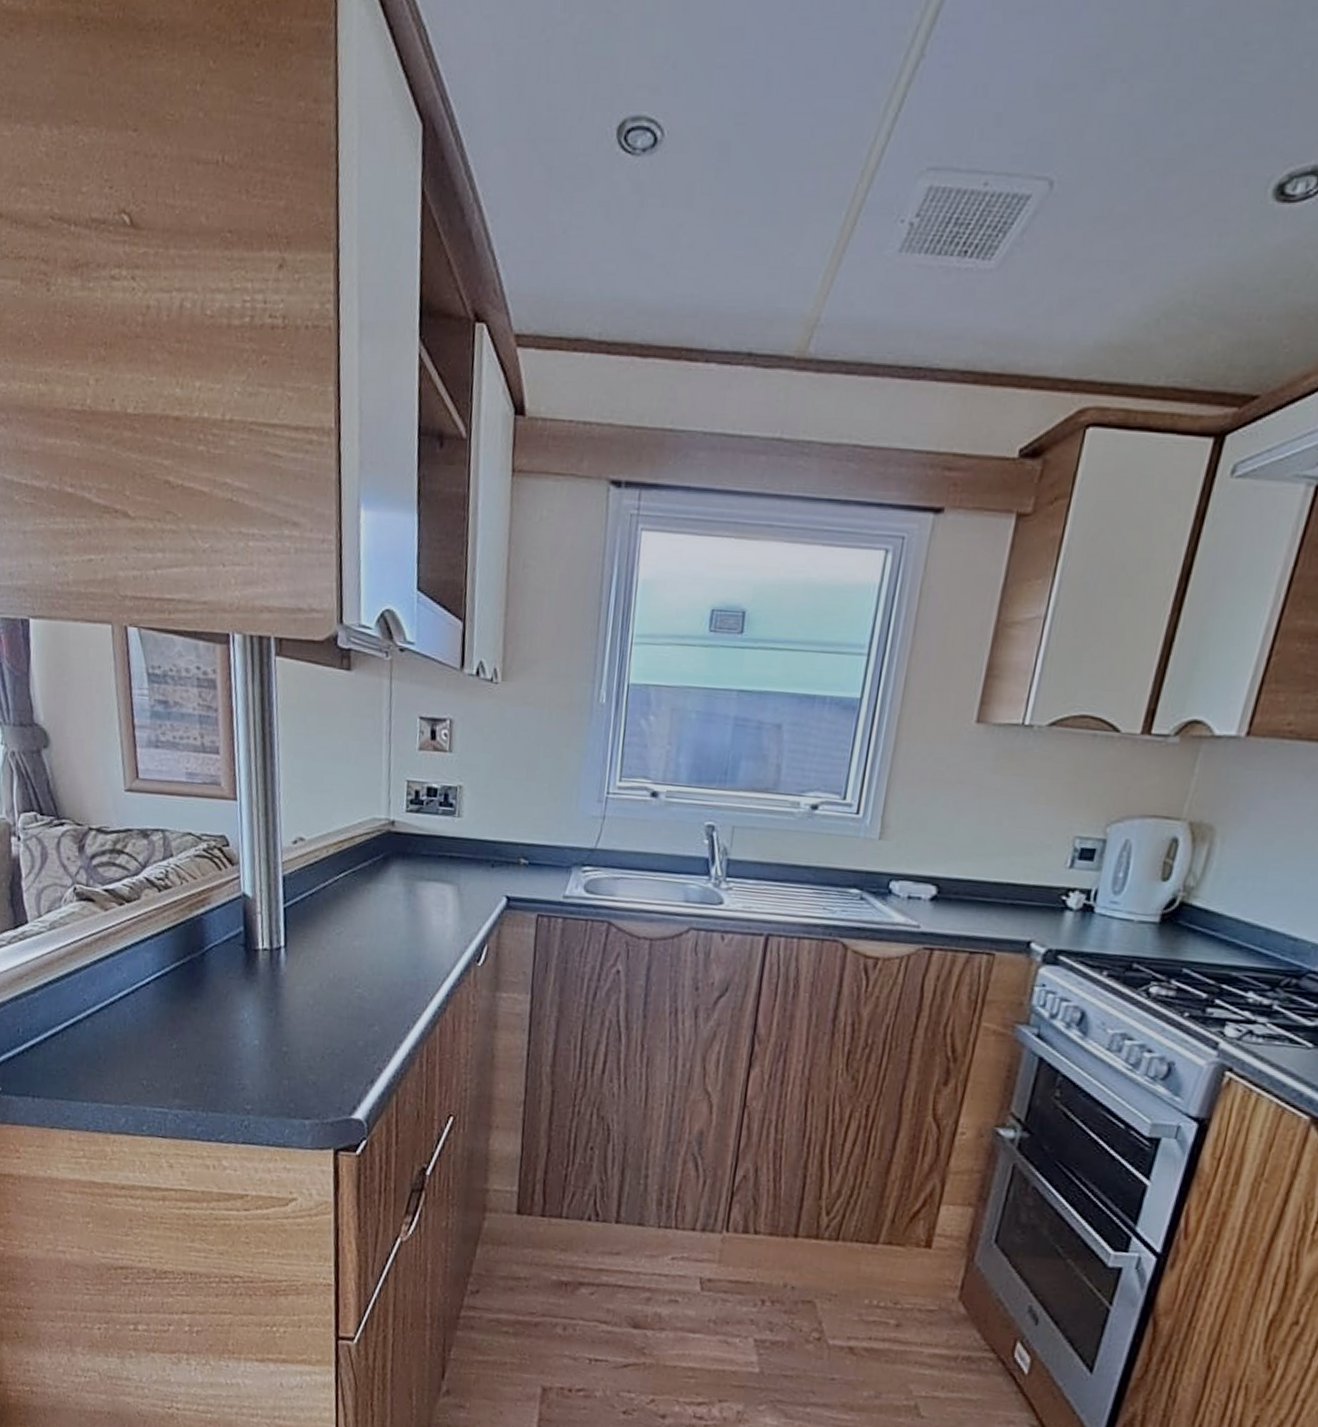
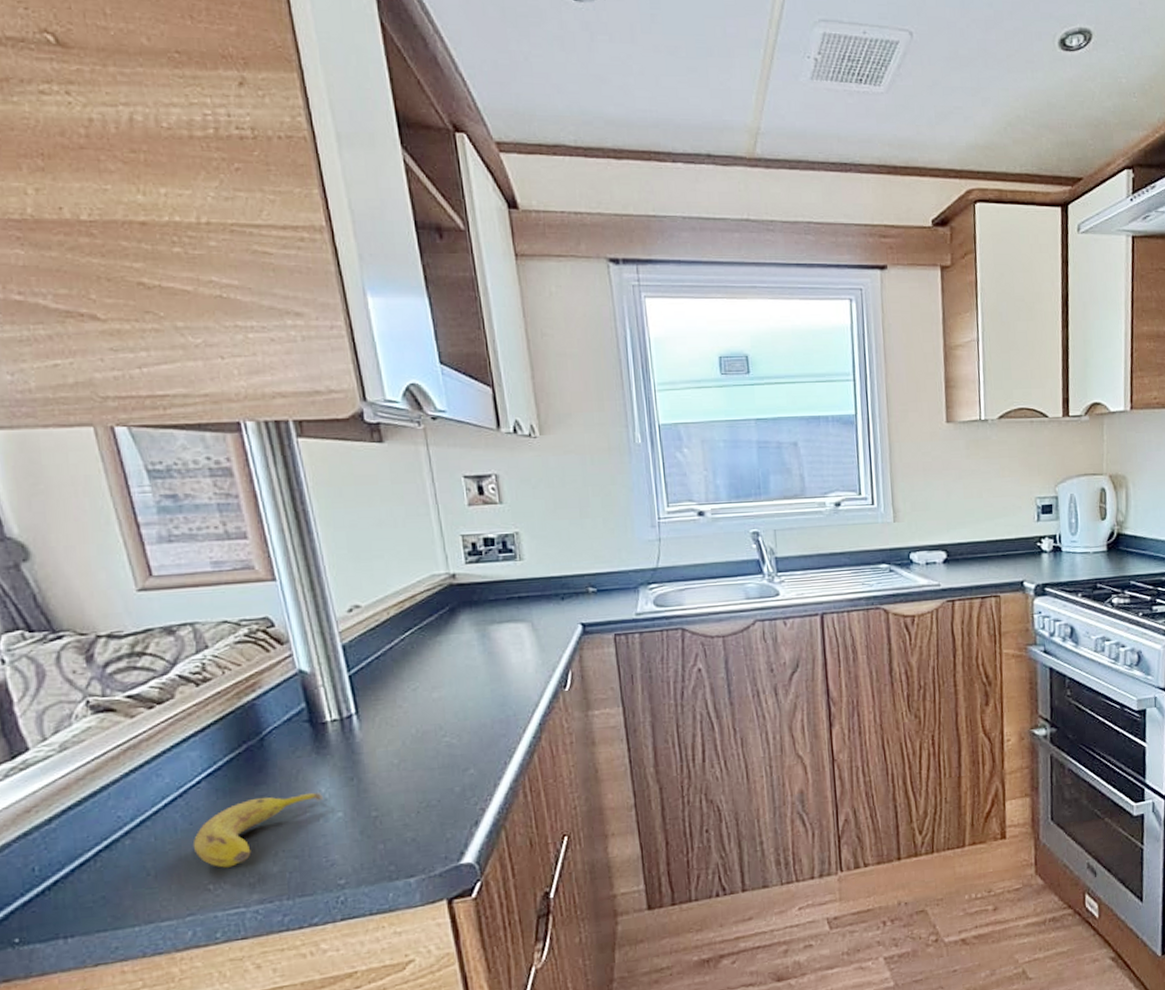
fruit: none [136,1009,245,1069] -> present [192,792,323,868]

